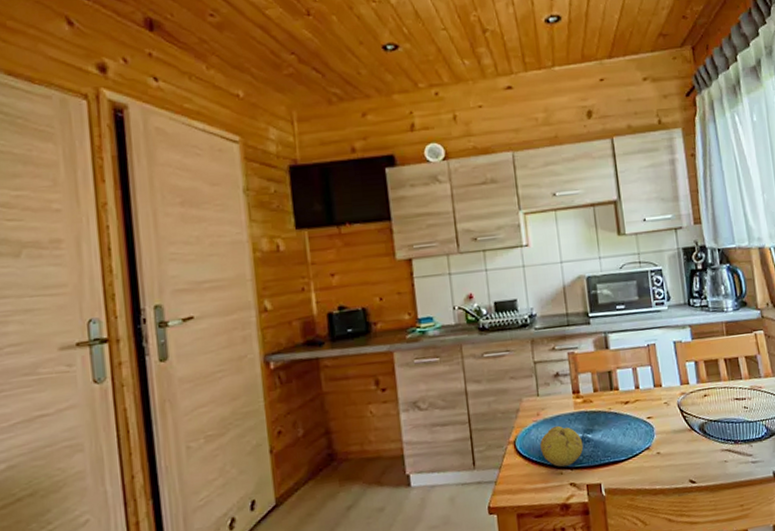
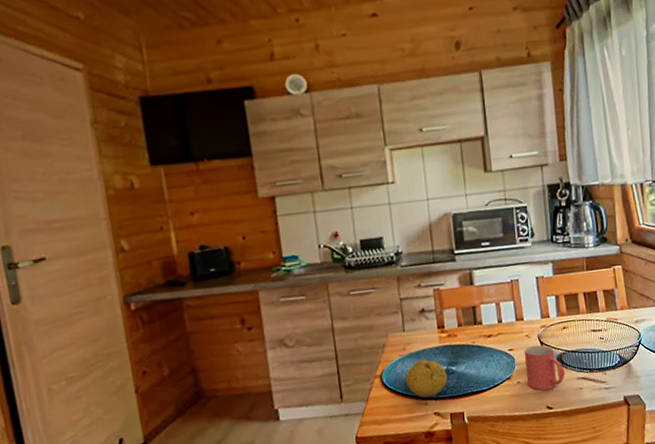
mug: none [663,413,708,463] -> present [524,345,565,391]

